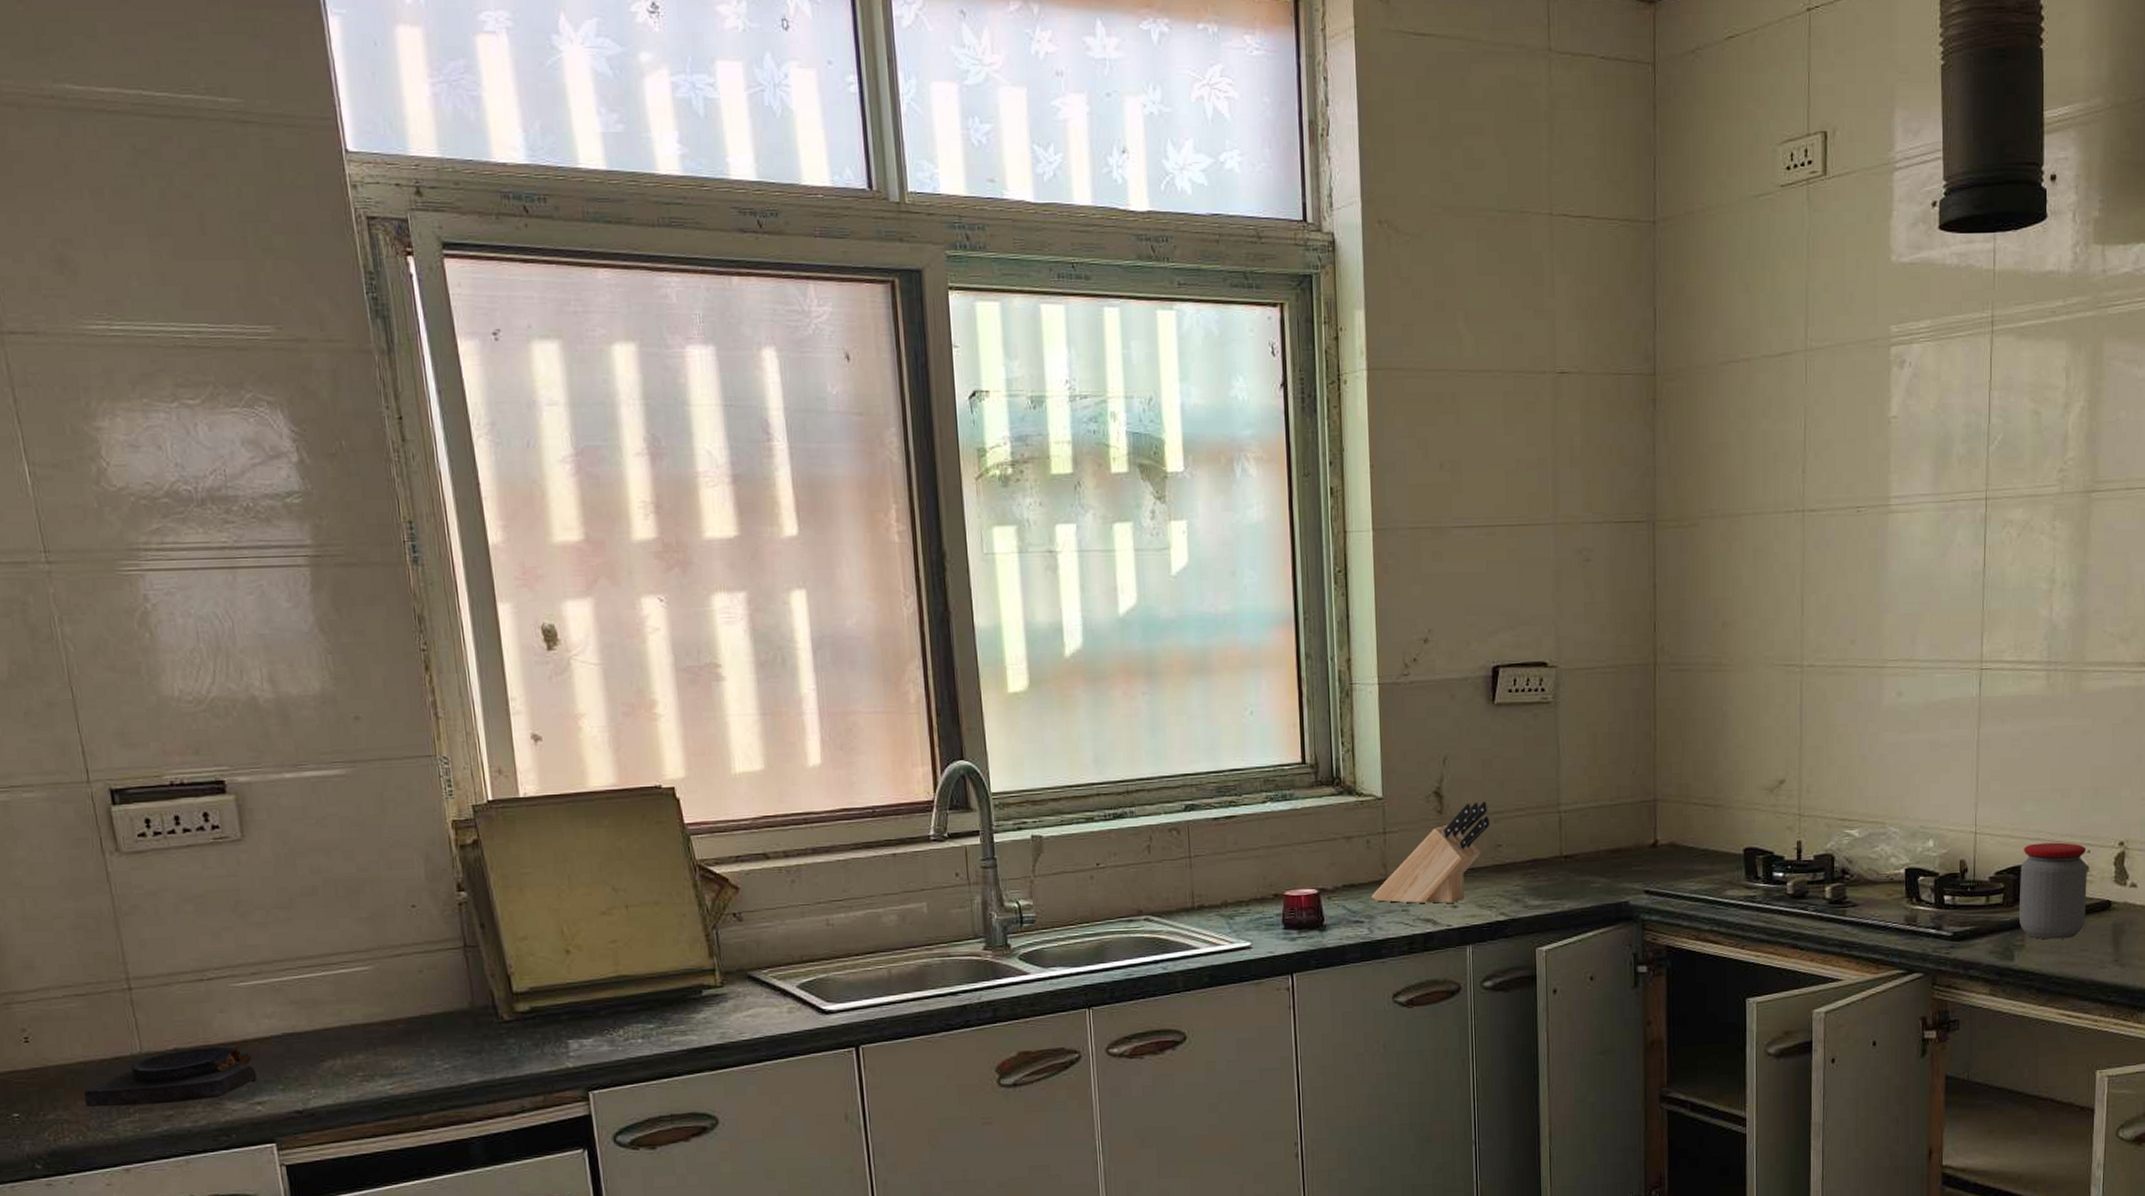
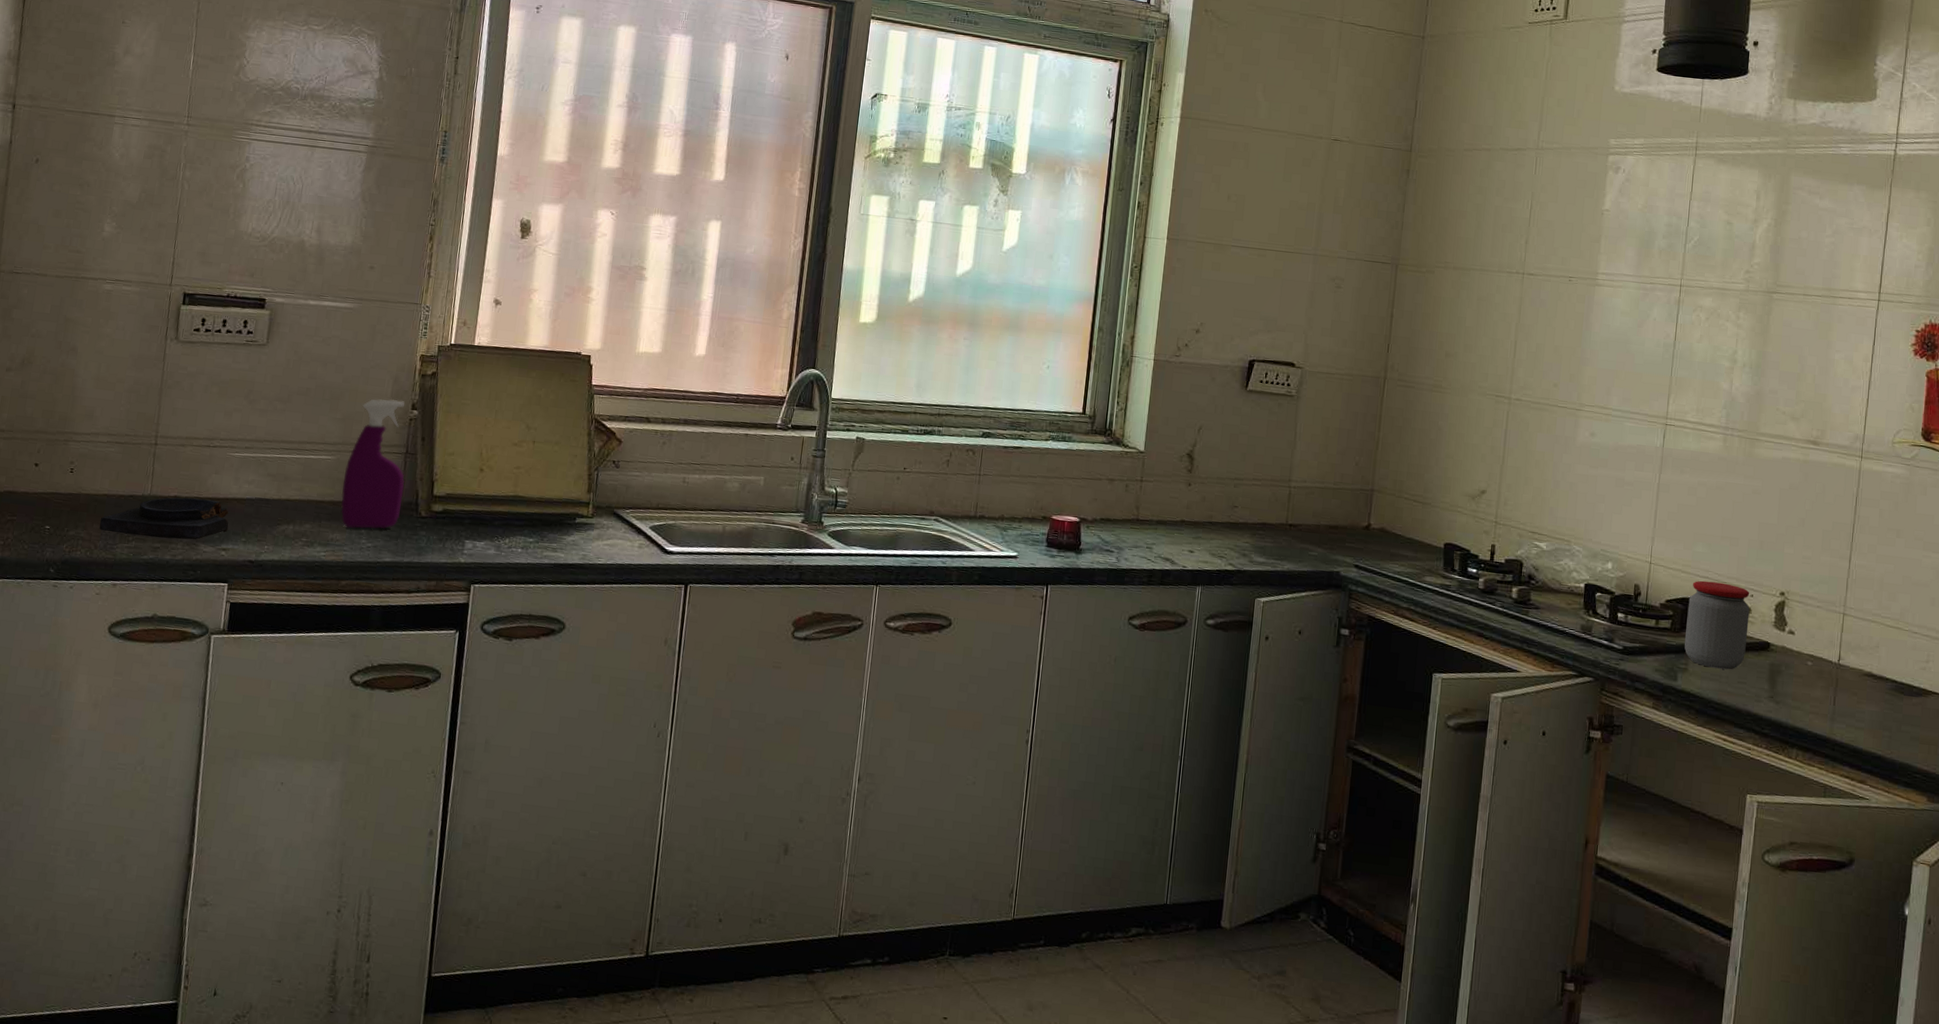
spray bottle: none [389,882,476,1051] -> present [341,399,405,529]
knife block: present [1371,801,1490,903] -> none [1123,467,1231,548]

